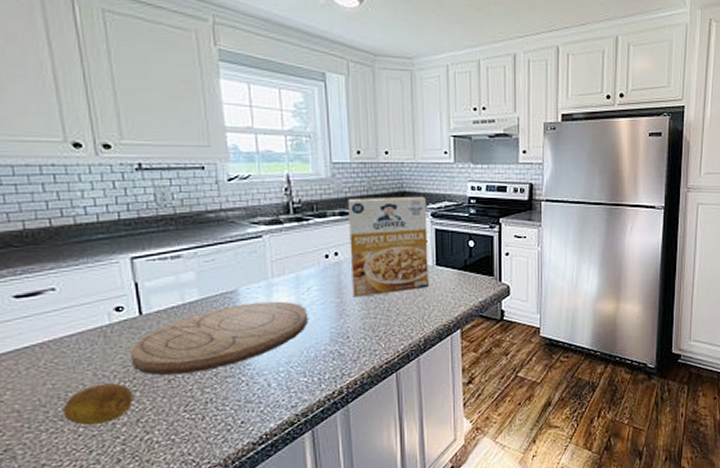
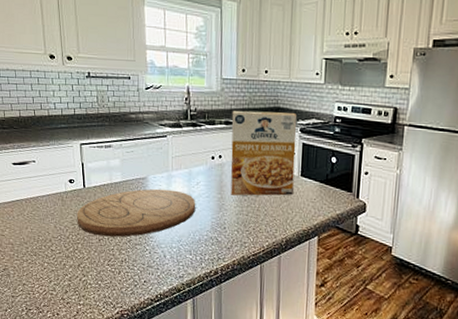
fruit: present [63,383,133,426] -> none [36,234,76,264]

